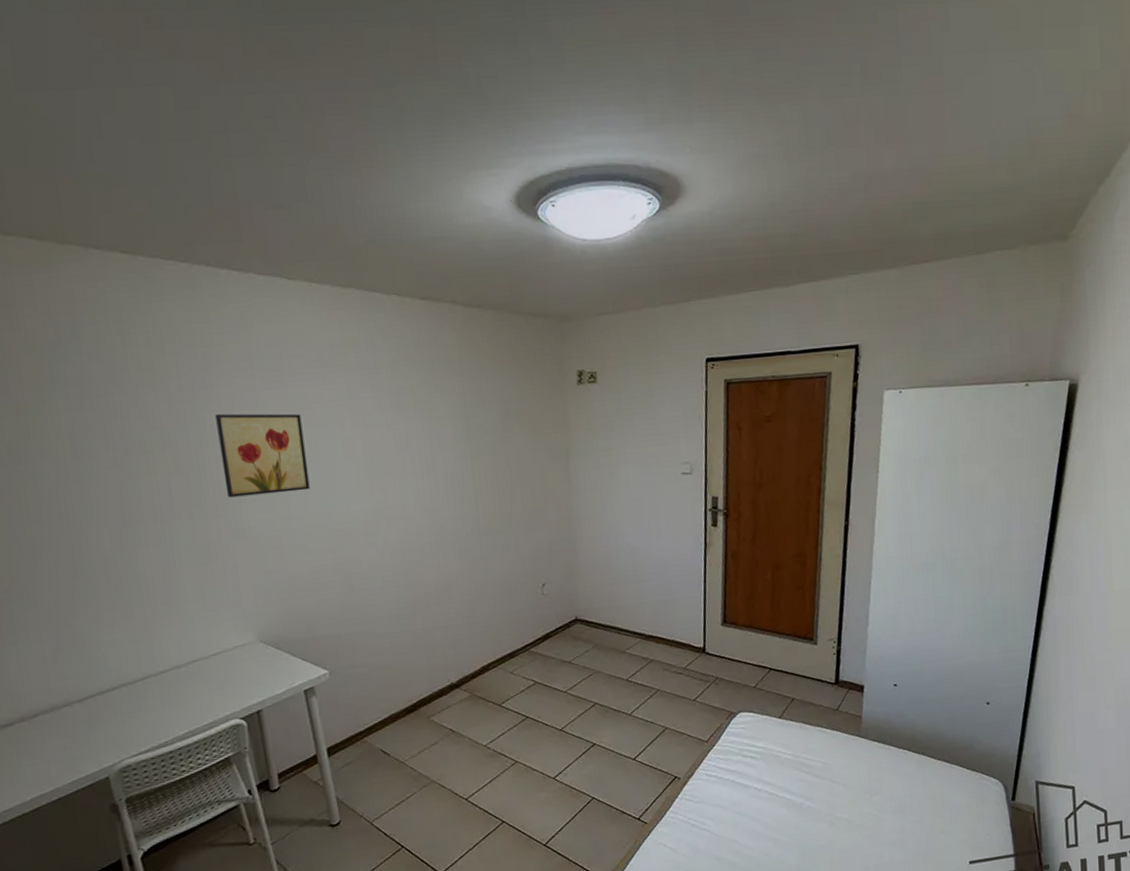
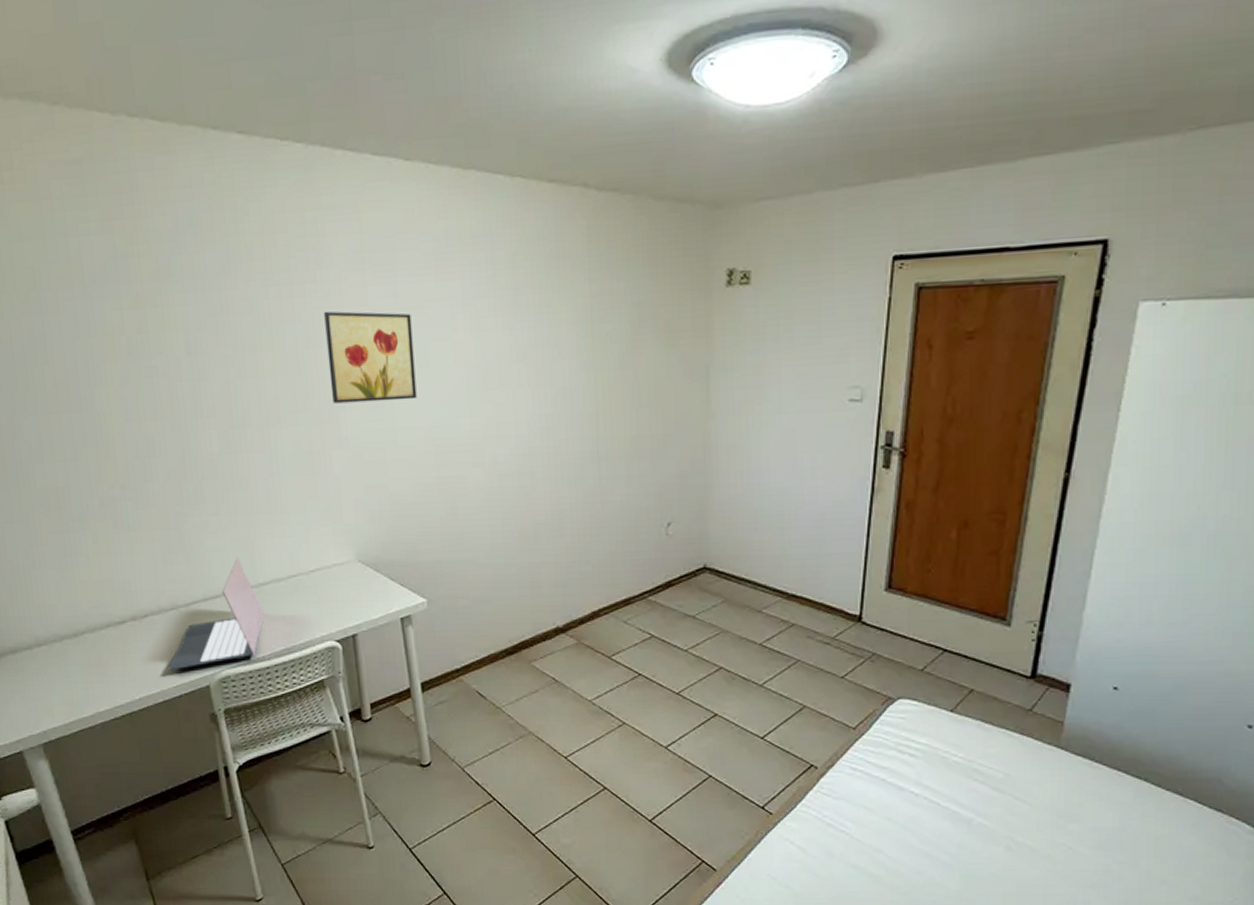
laptop: none [61,649,165,768] -> present [167,558,264,671]

